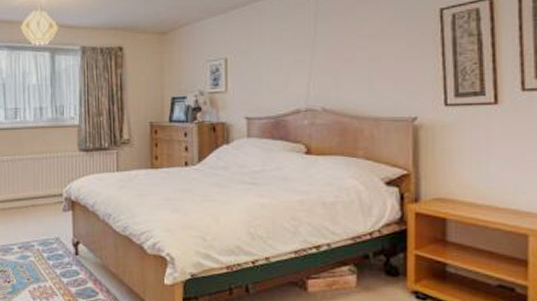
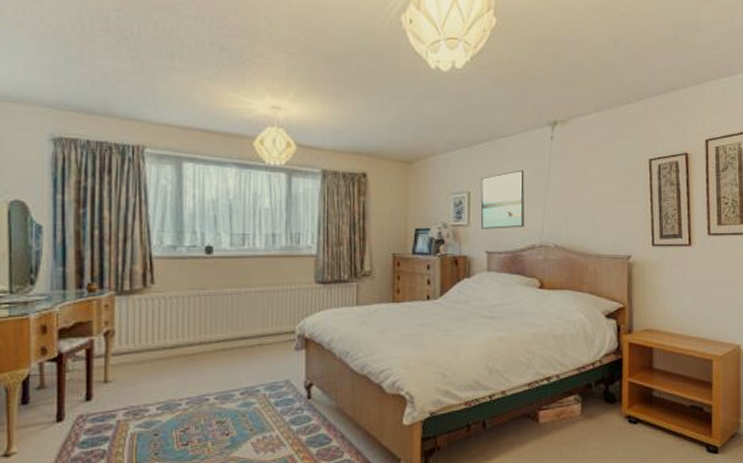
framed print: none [238,32,287,95] -> present [480,170,524,229]

